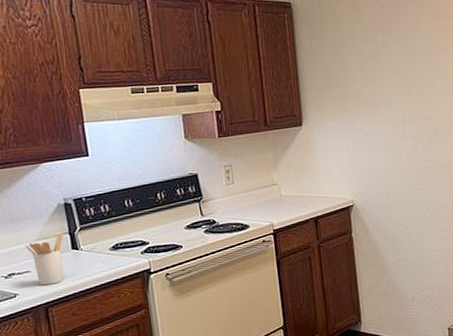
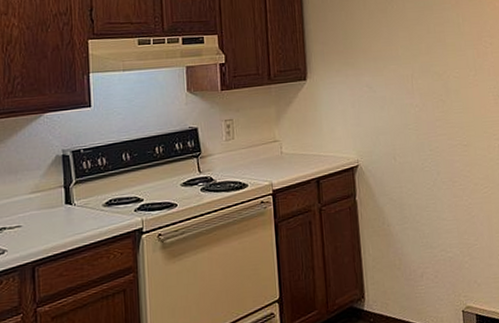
utensil holder: present [25,234,64,286] -> none [19,187,58,242]

